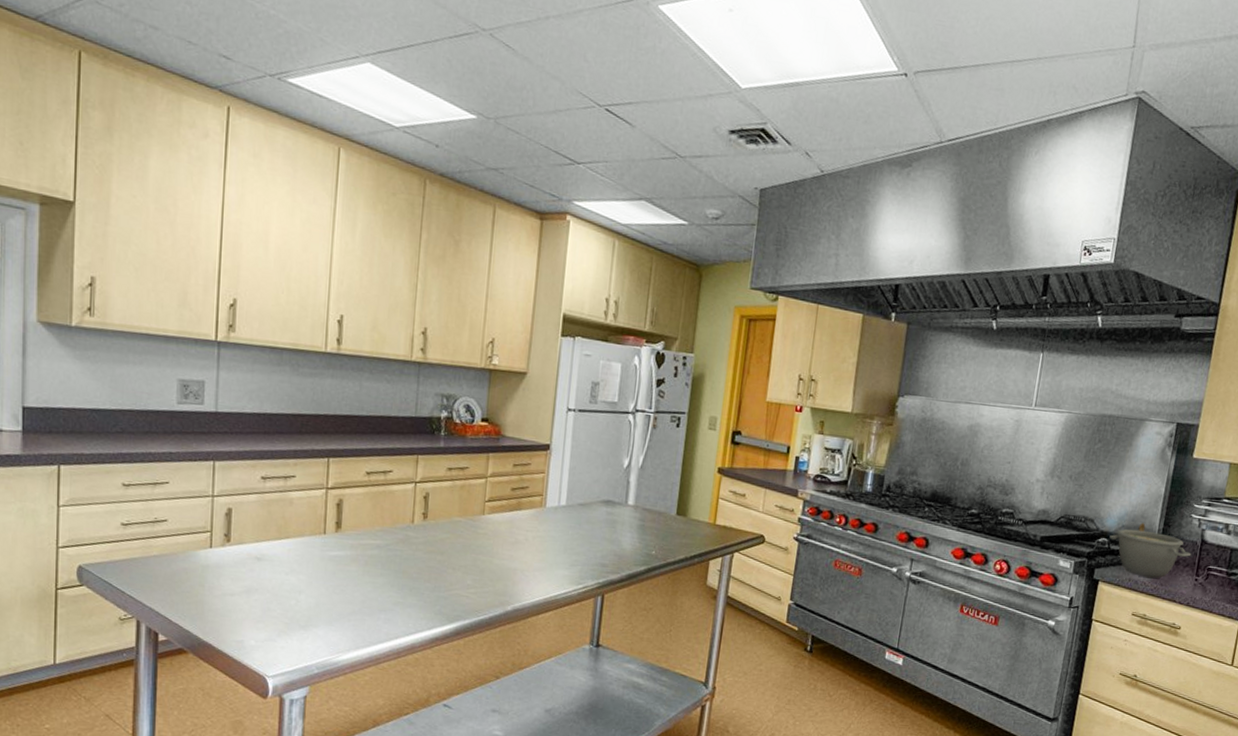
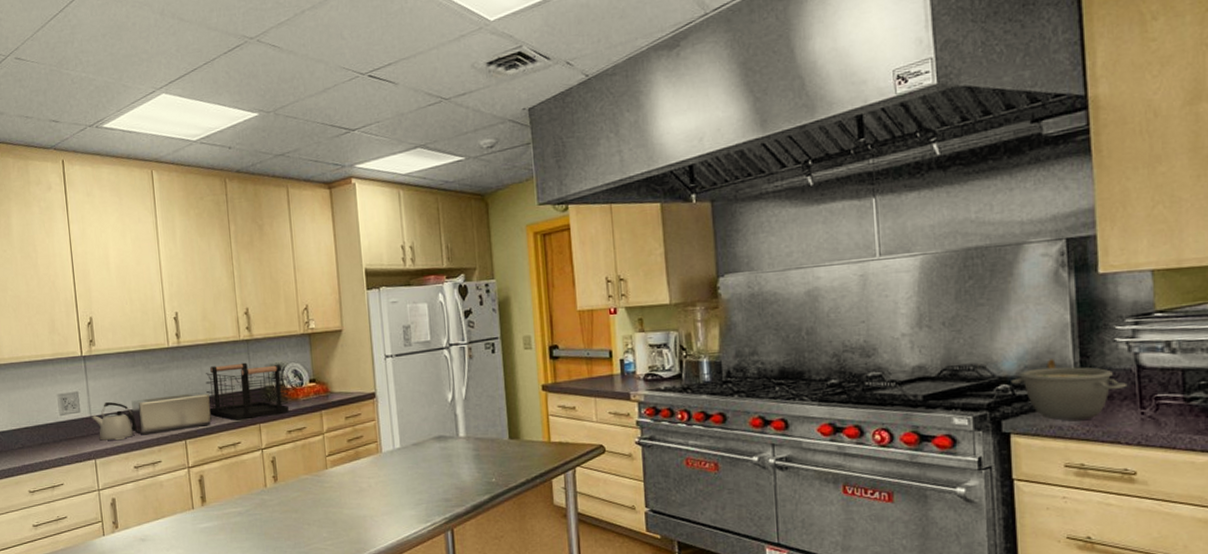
kettle: none [217,398,272,446] -> present [91,401,137,441]
toaster: none [268,403,365,447] -> present [131,392,212,435]
dish rack: none [362,383,457,449] -> present [205,362,289,421]

